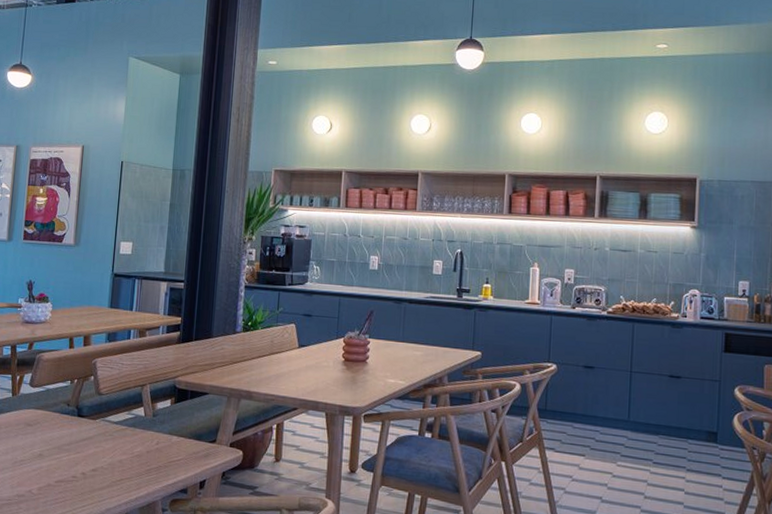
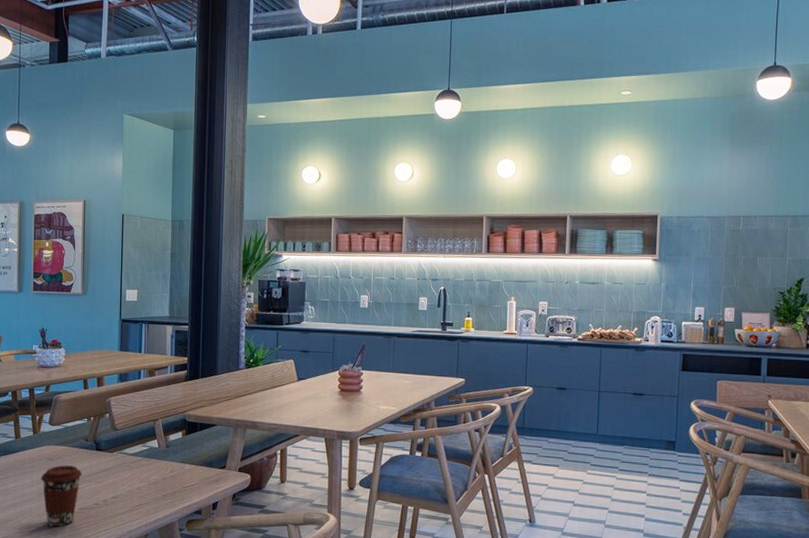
coffee cup: none [16,431,62,501] -> present [41,465,83,527]

